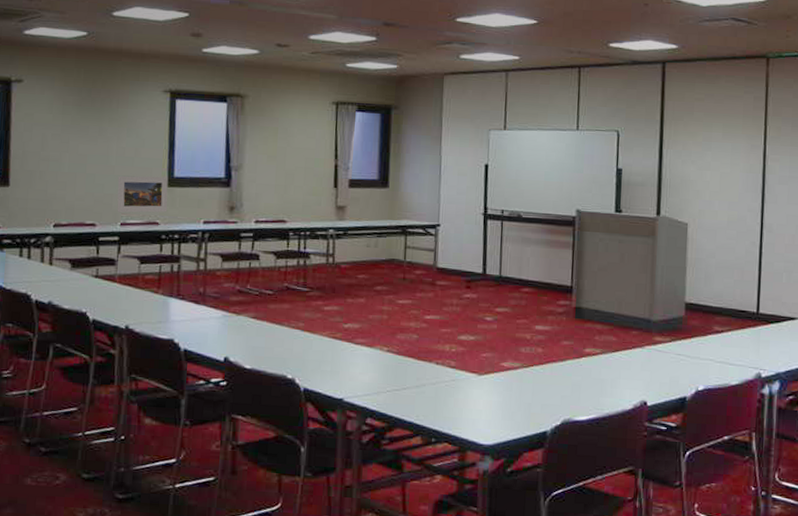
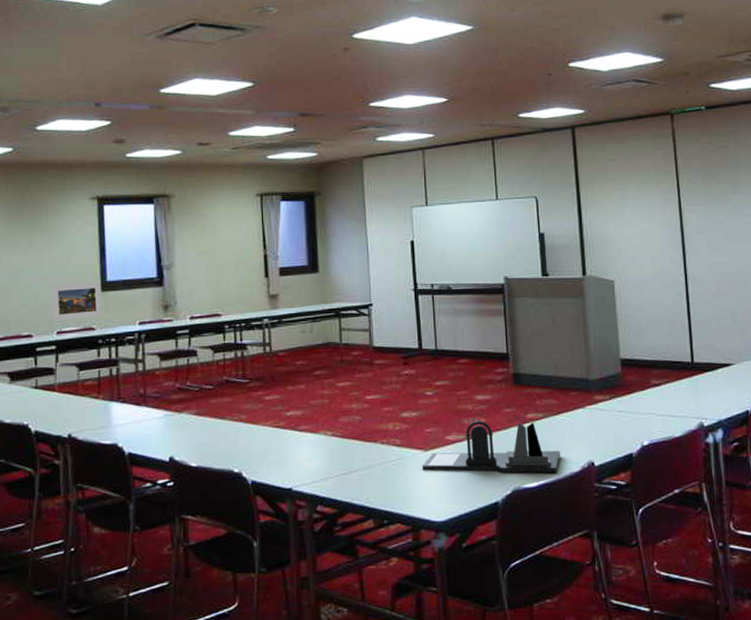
desk organizer: none [475,350,614,408] -> present [422,420,560,473]

